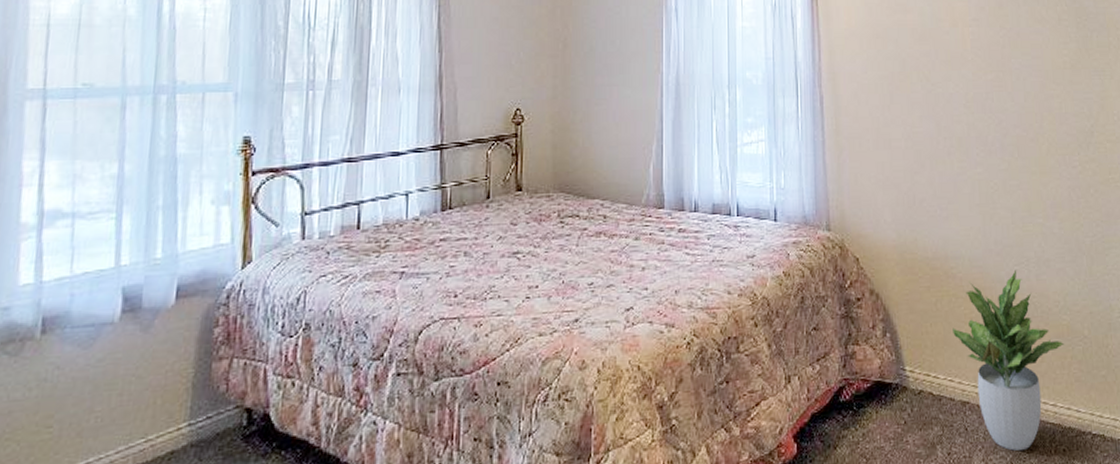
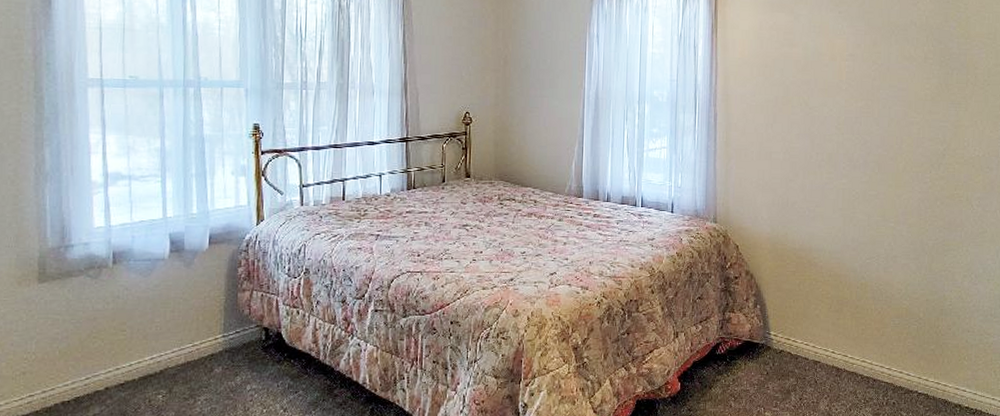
potted plant: present [953,269,1064,451] -> none [811,262,902,401]

